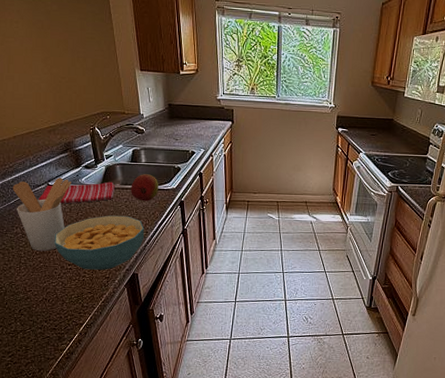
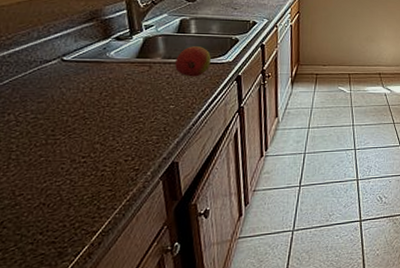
utensil holder: present [12,177,72,251] -> none [8,51,96,142]
dish towel: present [39,181,116,204] -> none [46,55,156,82]
cereal bowl: present [54,215,145,270] -> none [63,94,190,162]

